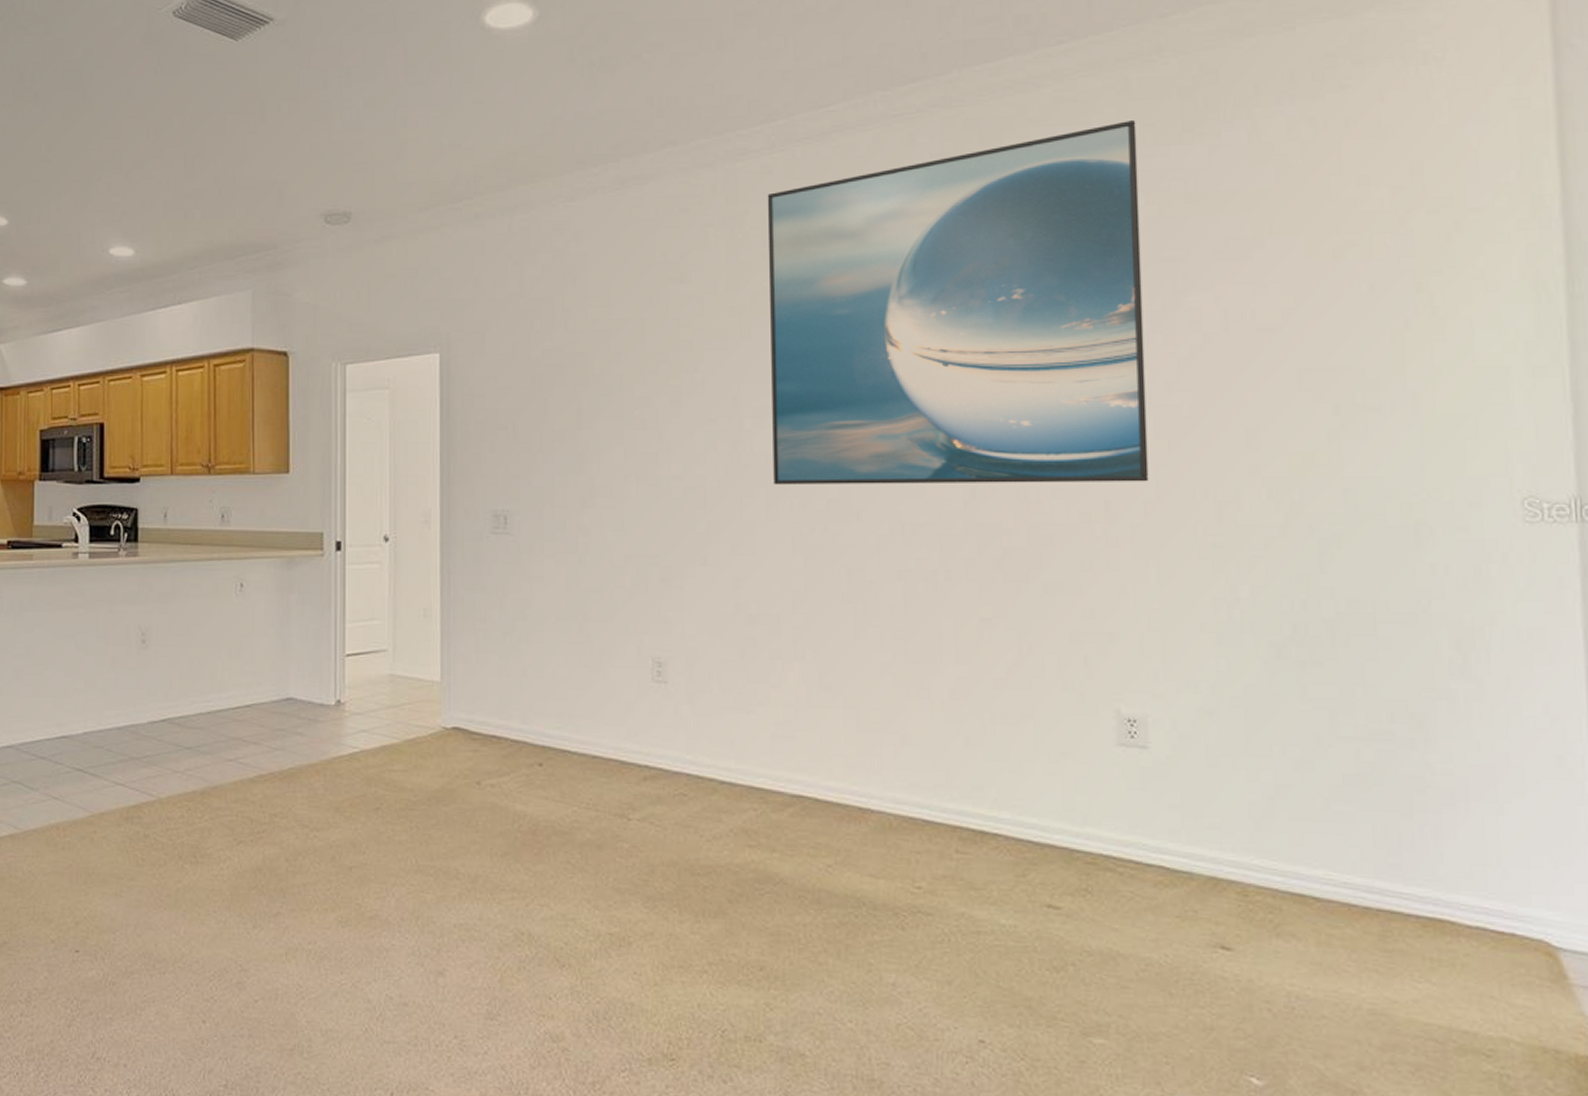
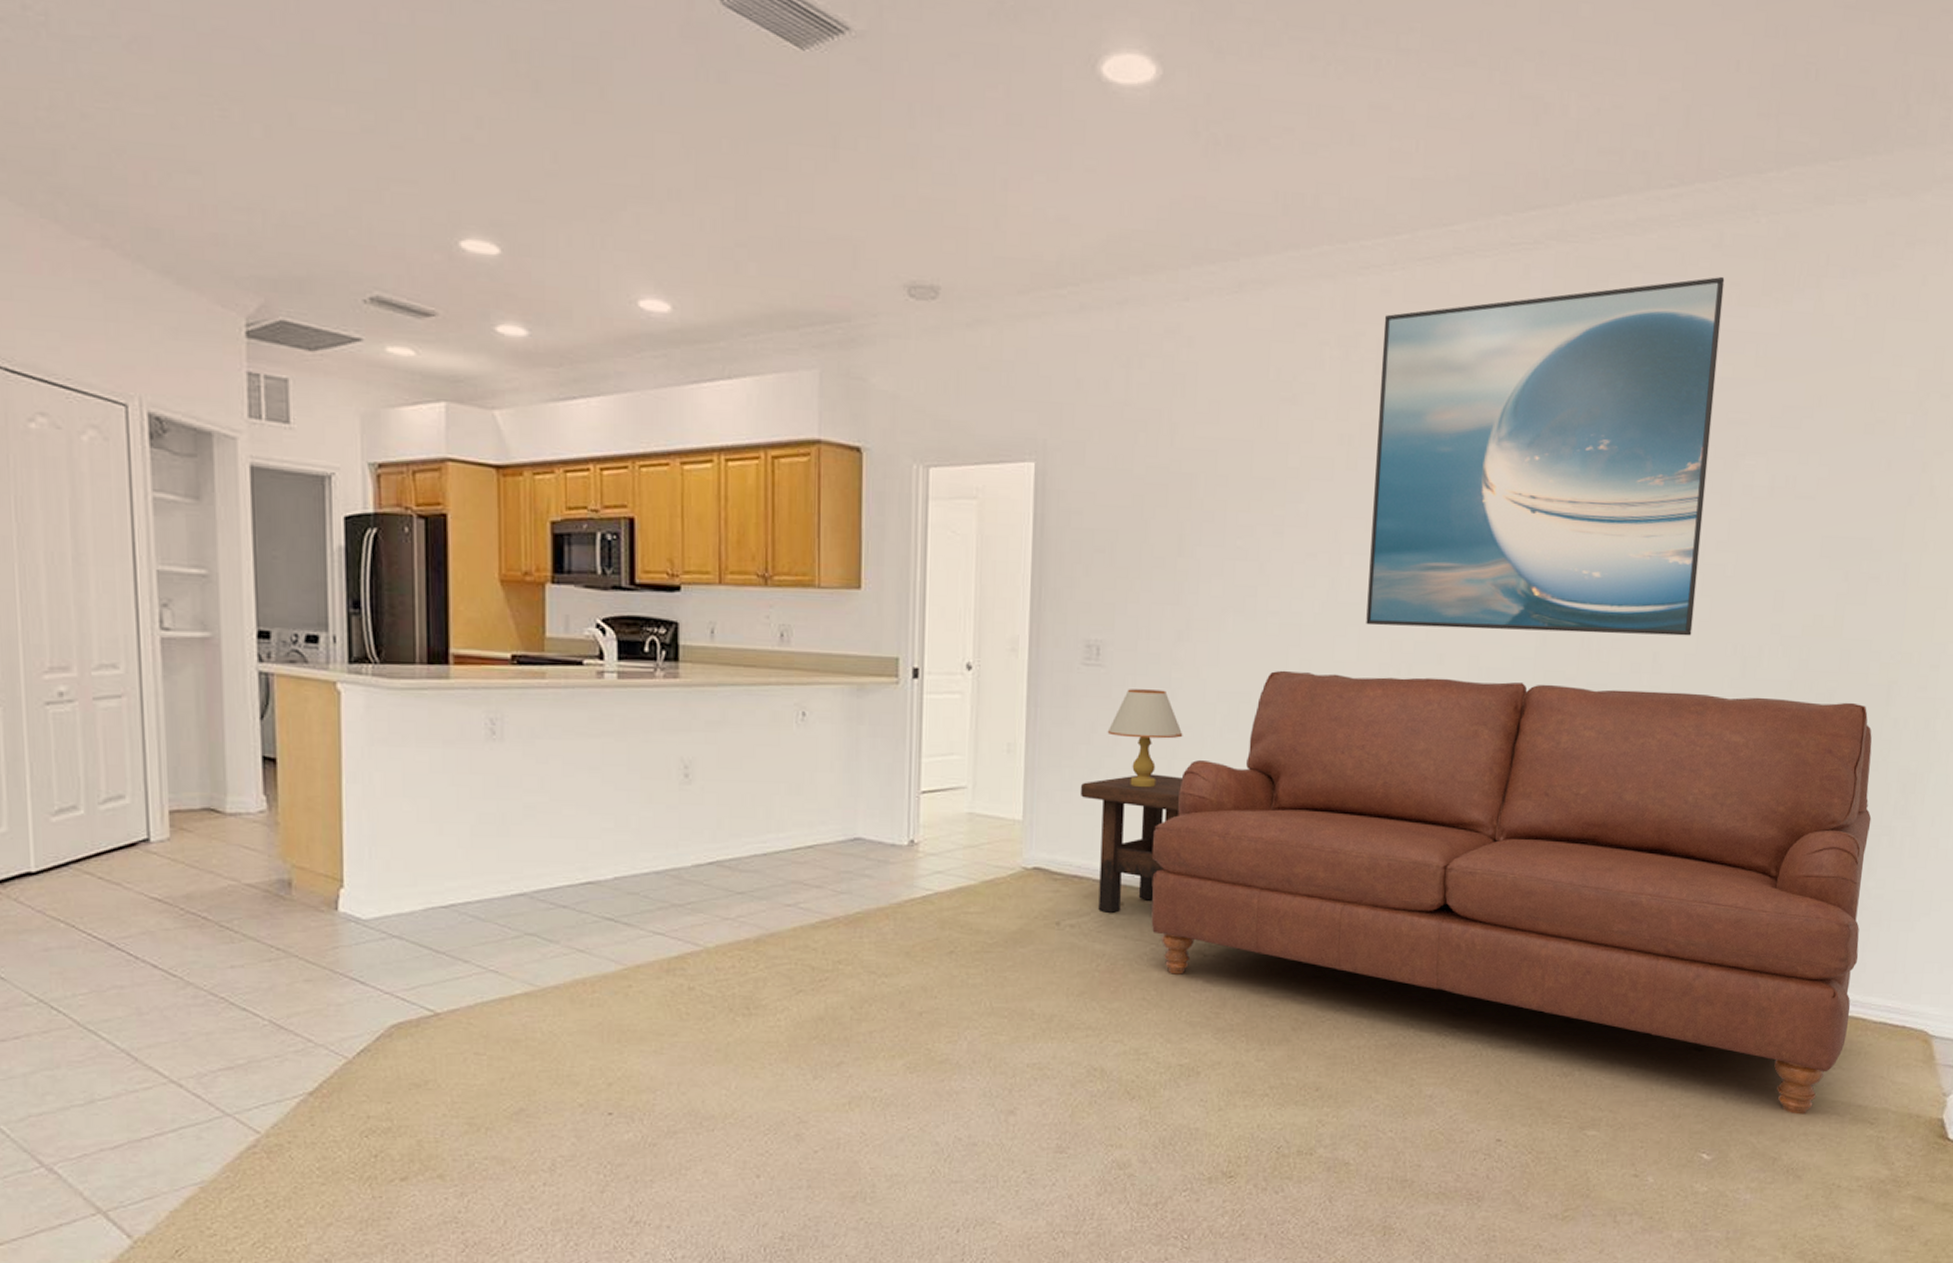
side table: none [494,636,595,773] -> present [1080,774,1183,913]
table lamp: none [518,555,593,650] -> present [1107,689,1183,788]
sofa: none [568,532,1431,1038] -> present [1151,670,1872,1115]

